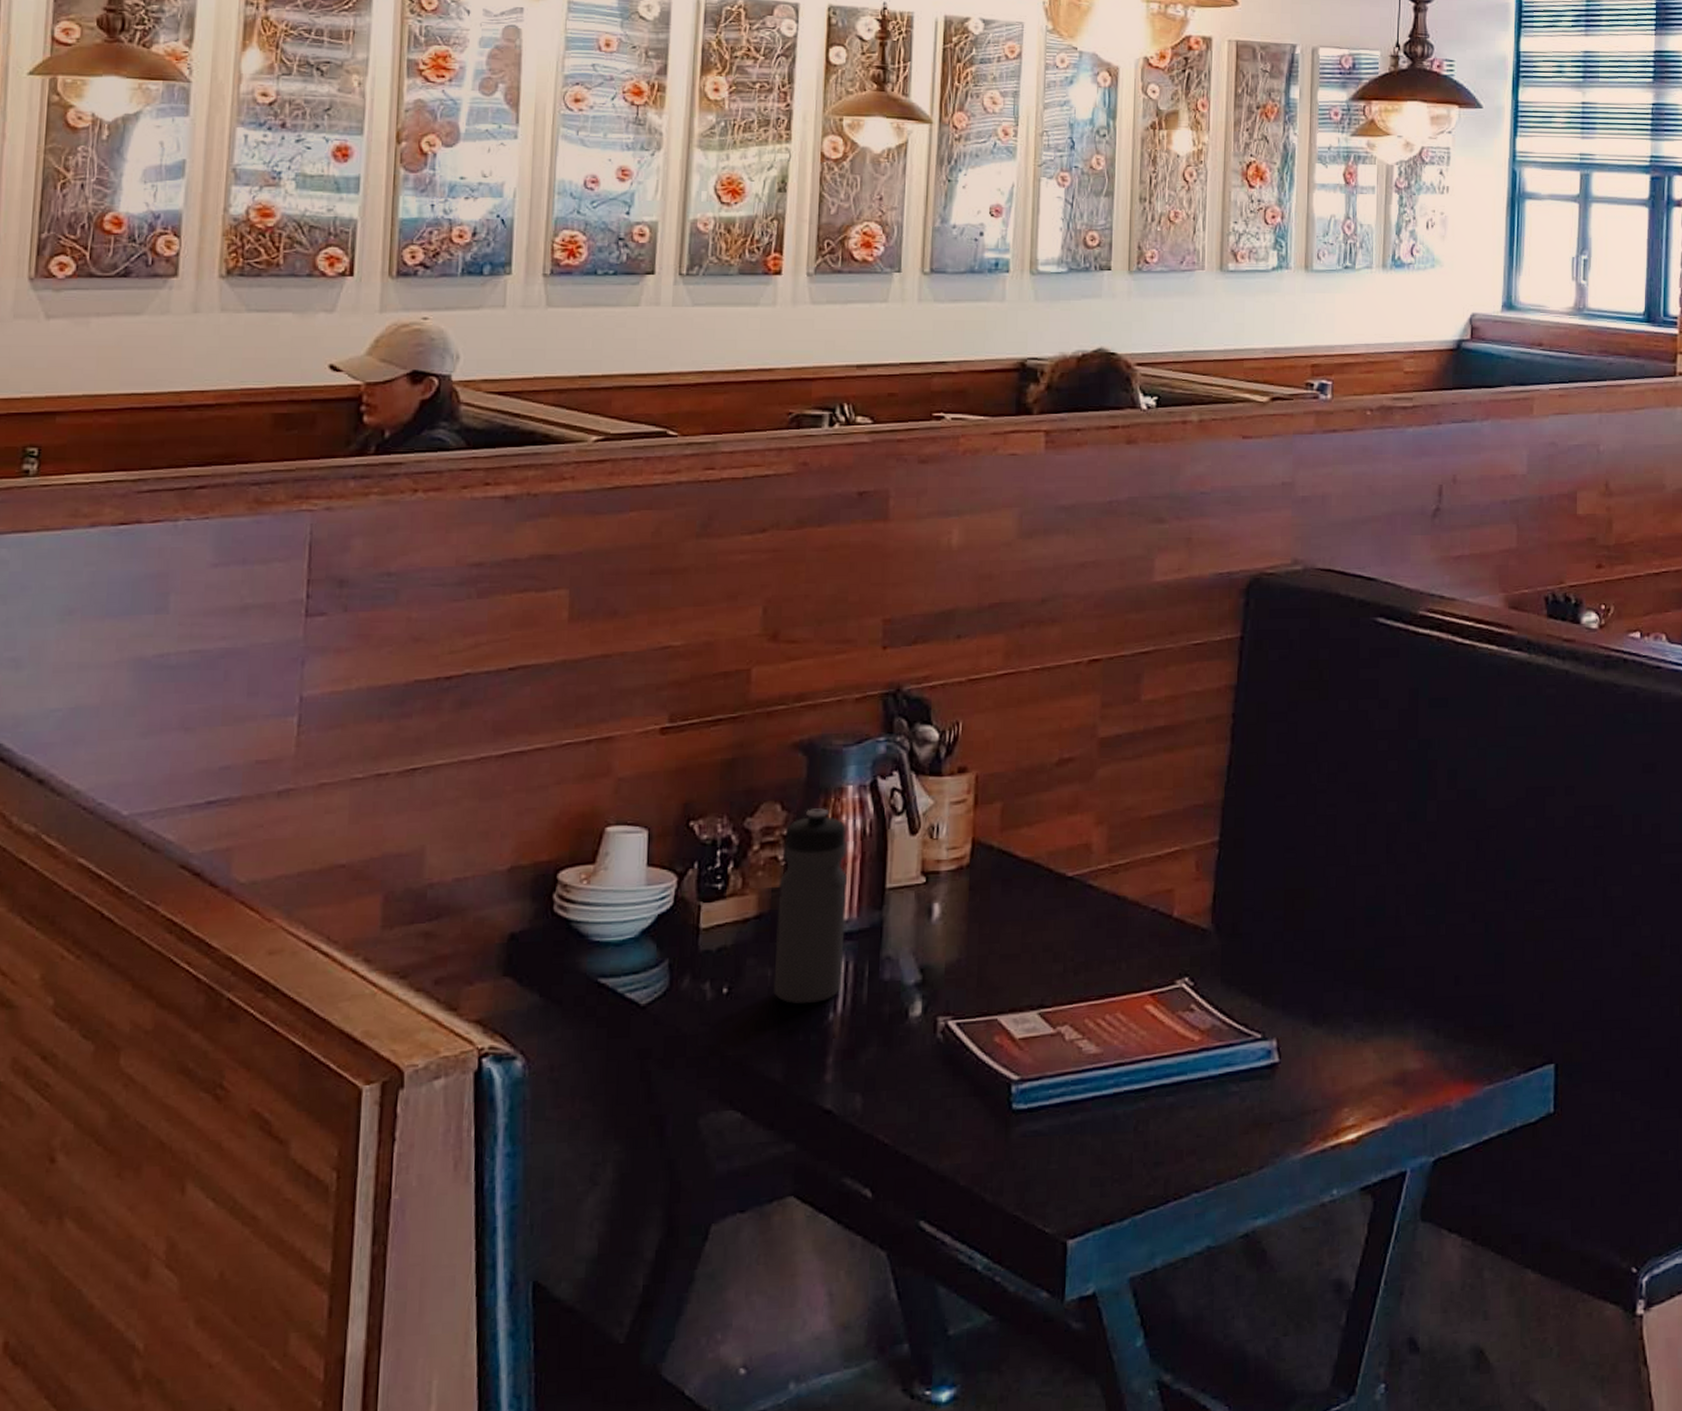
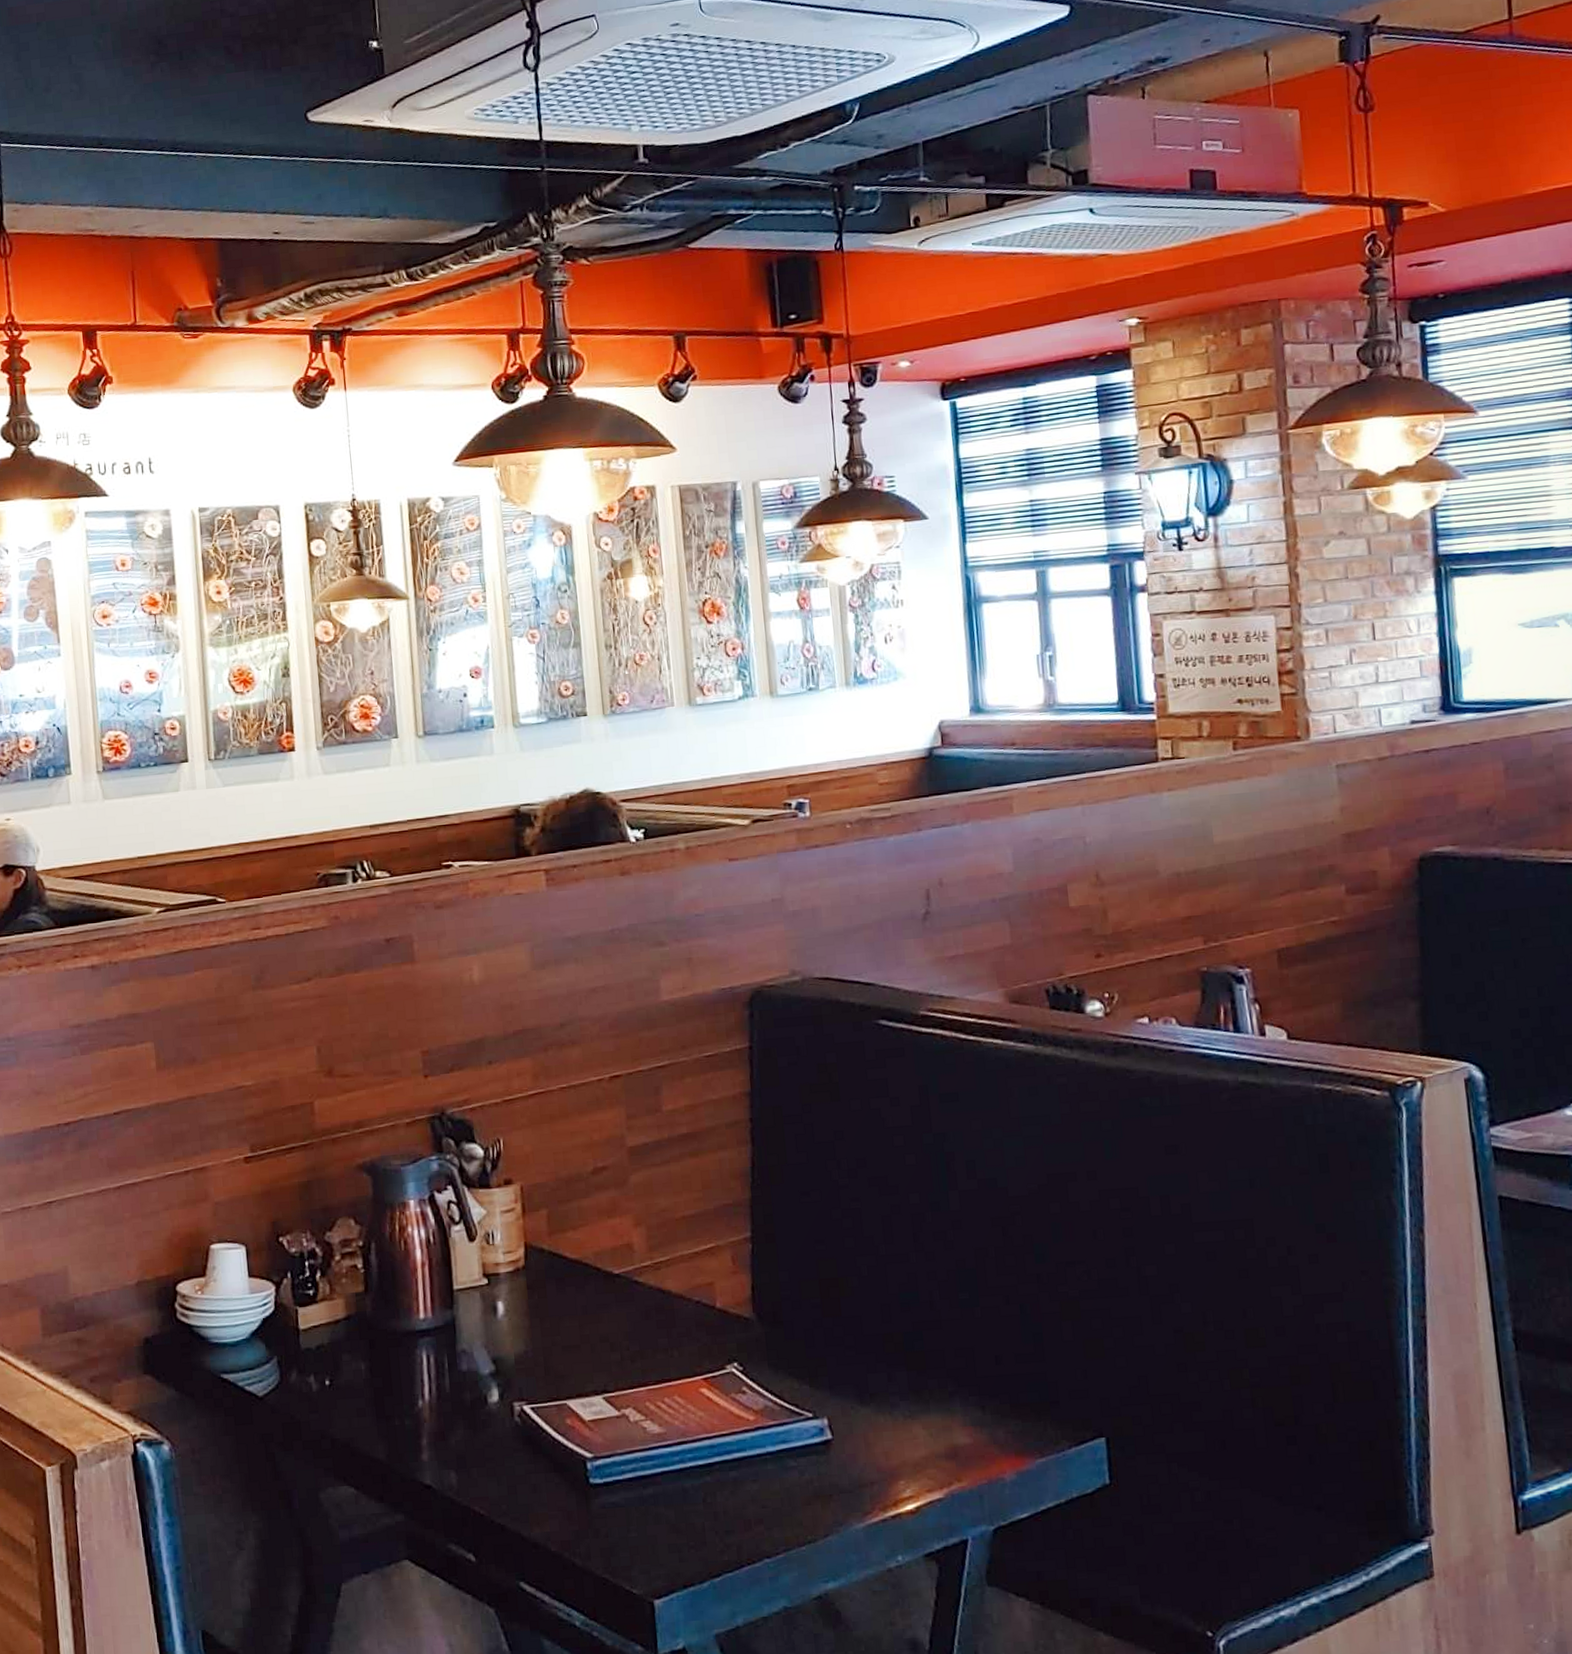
water bottle: present [773,808,848,1005] -> none [360,1221,426,1394]

